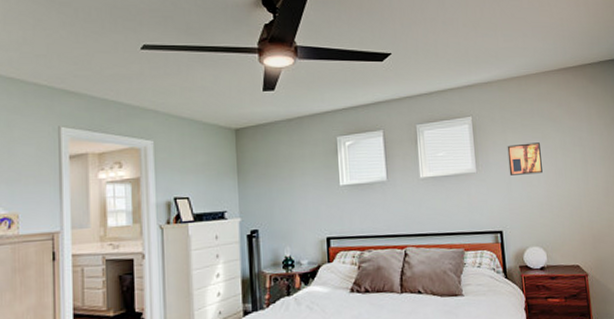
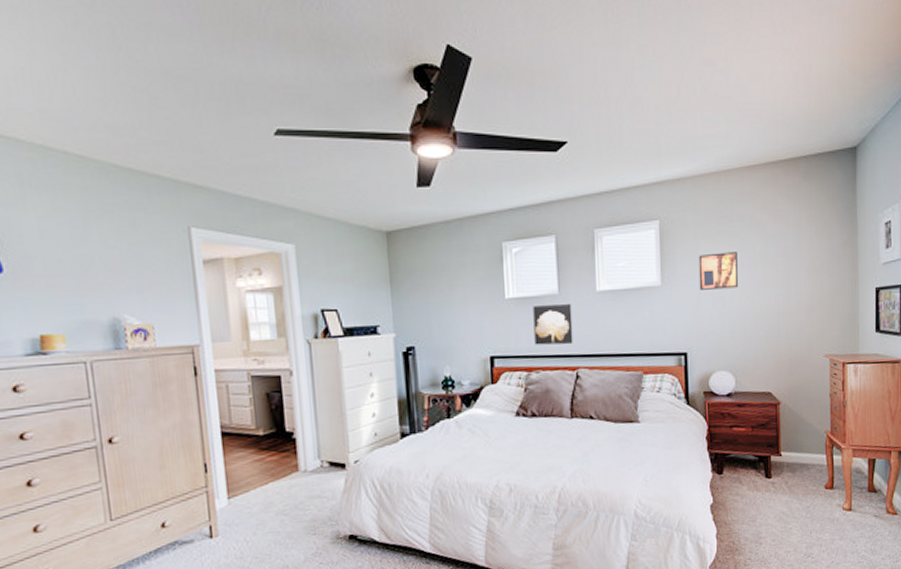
wall art: none [364,188,401,227] -> present [533,303,573,345]

